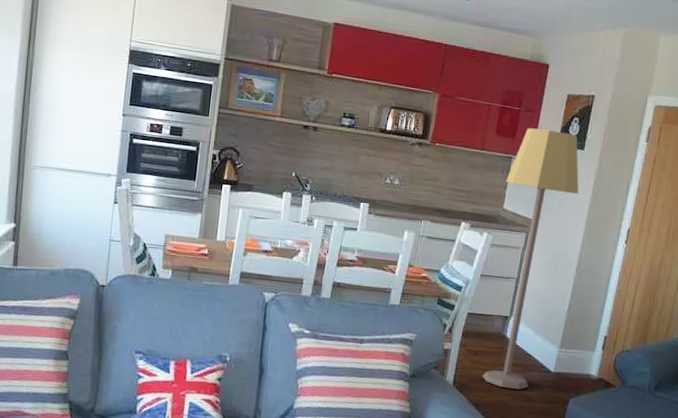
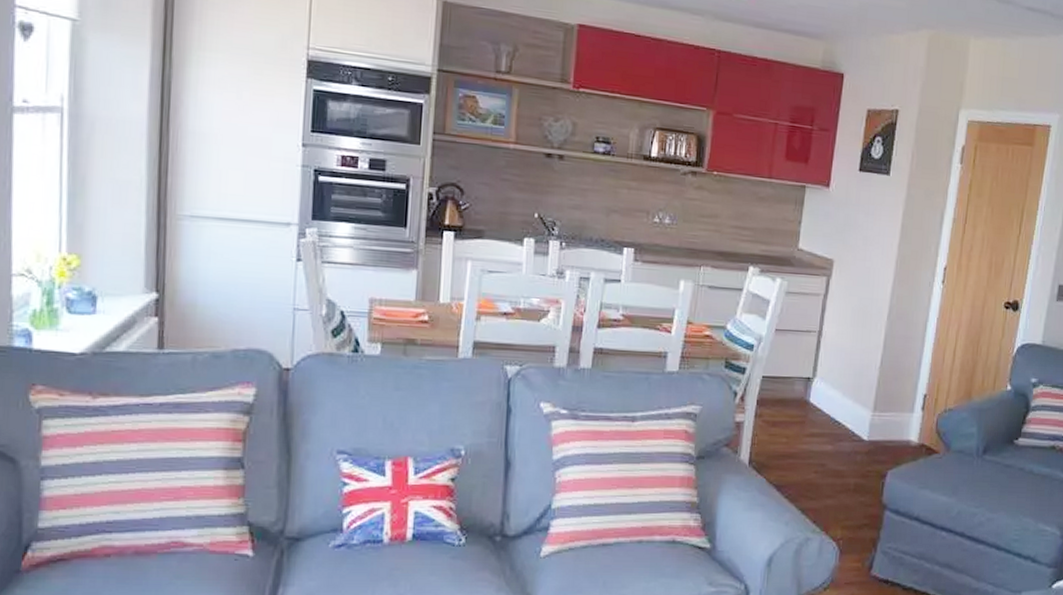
lamp: present [482,128,579,390] -> none [783,150,886,465]

